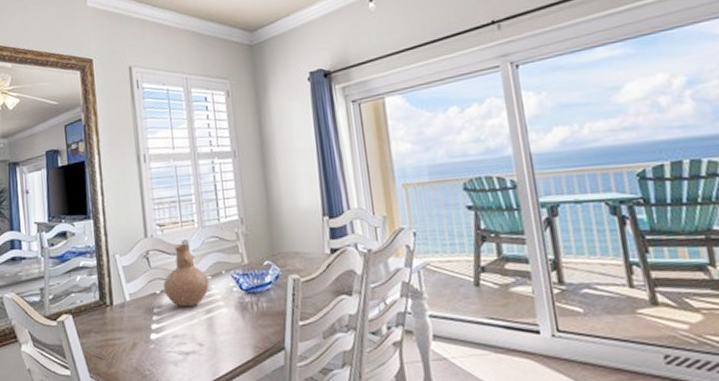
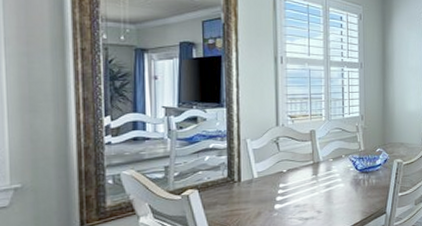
vase: present [163,244,209,307] -> none [291,133,330,183]

